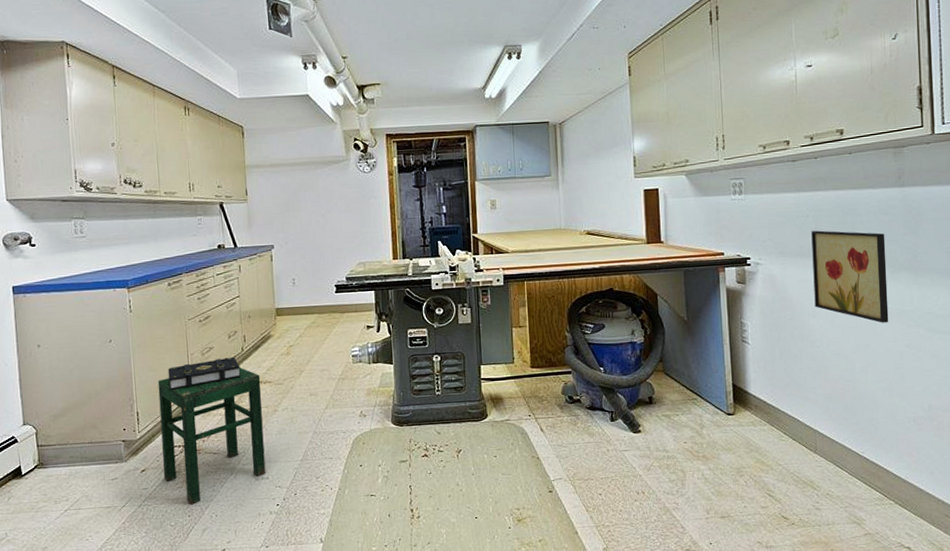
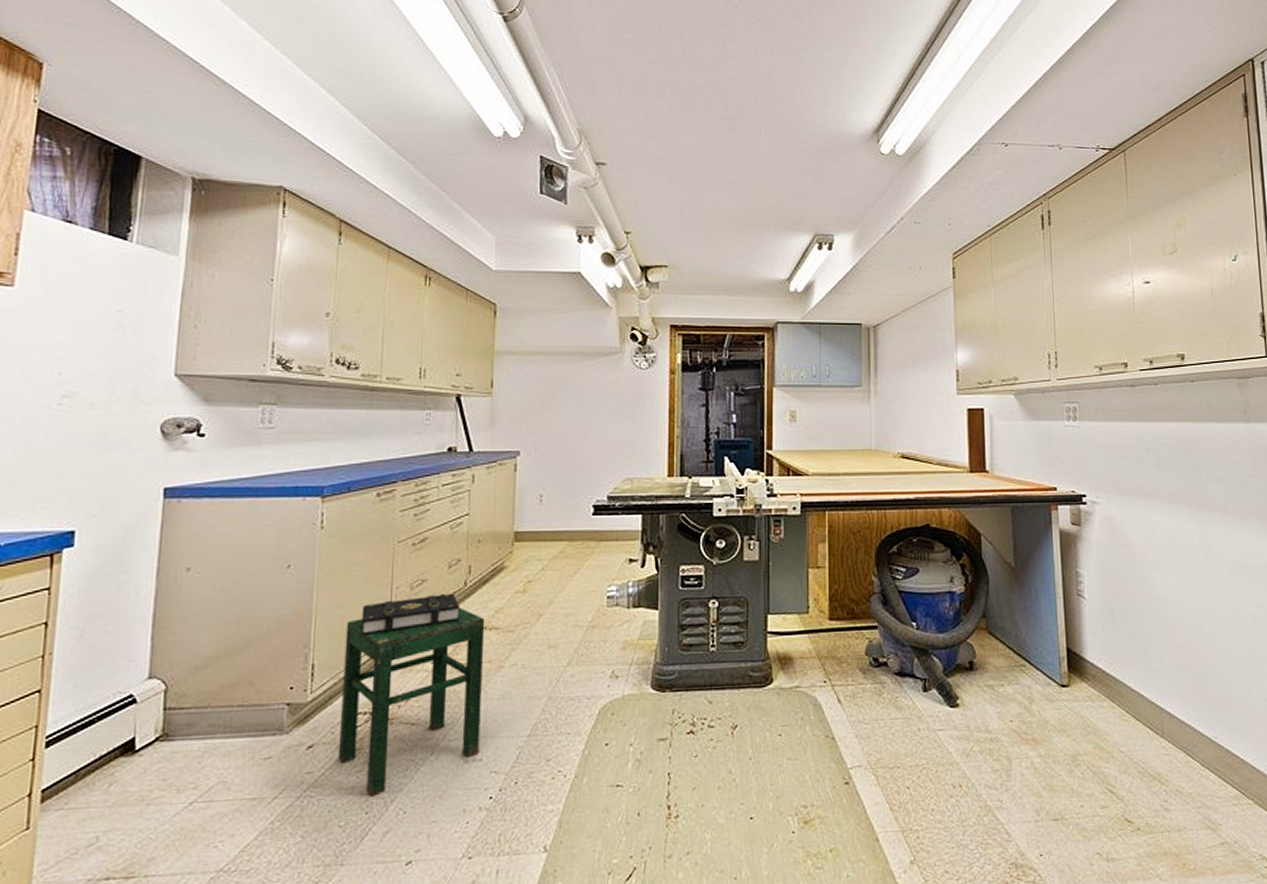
wall art: present [811,230,889,323] -> none [1153,467,1240,579]

